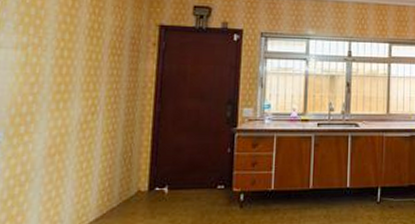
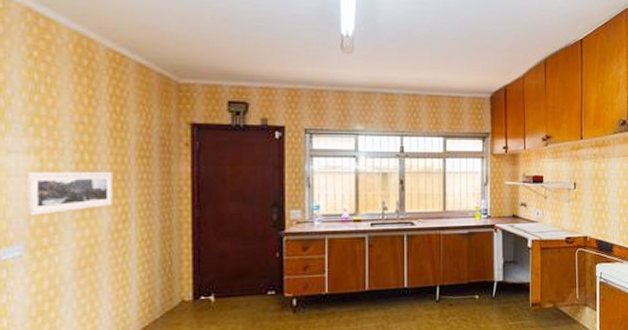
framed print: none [10,65,87,105] -> present [25,171,113,216]

